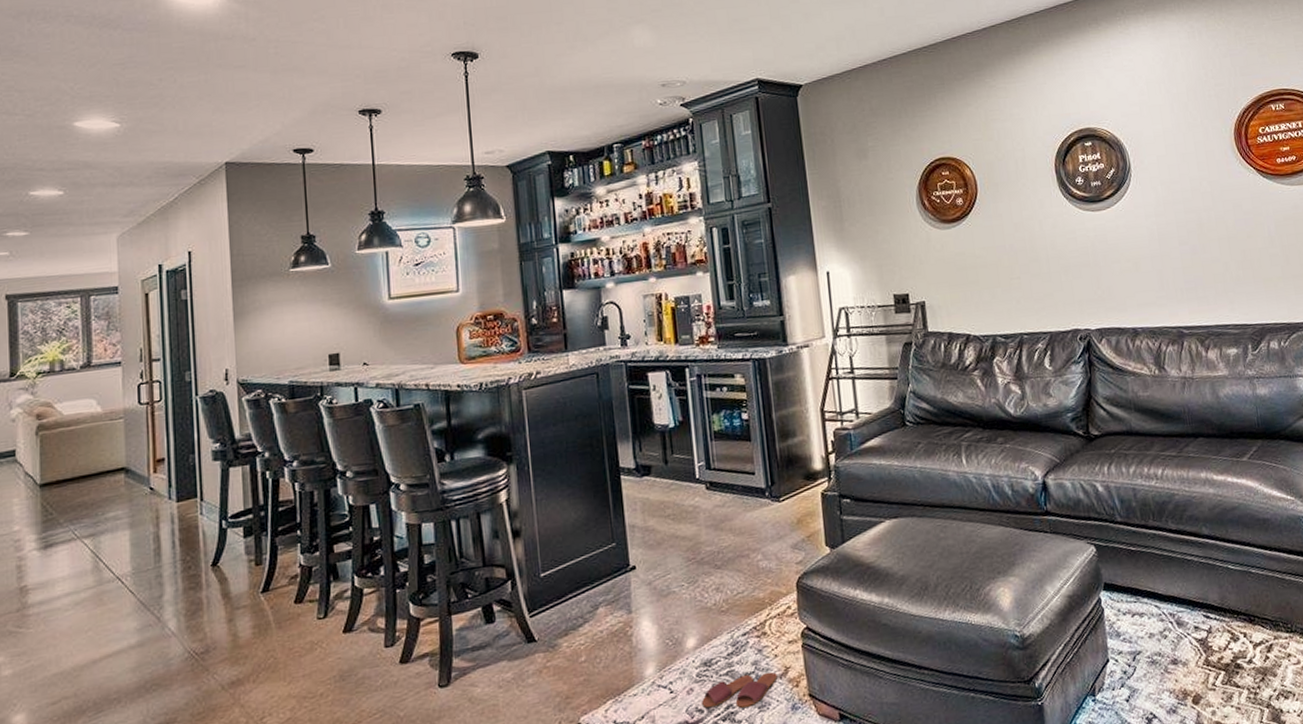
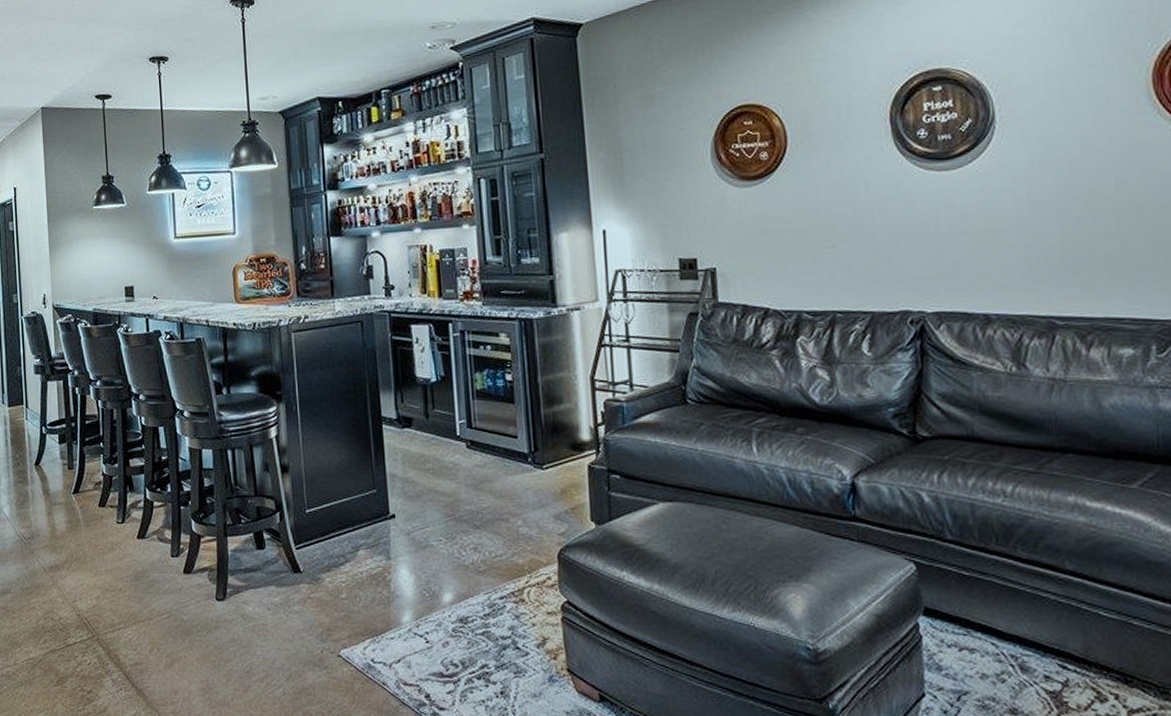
slippers: present [702,672,777,708] -> none [457,637,535,670]

